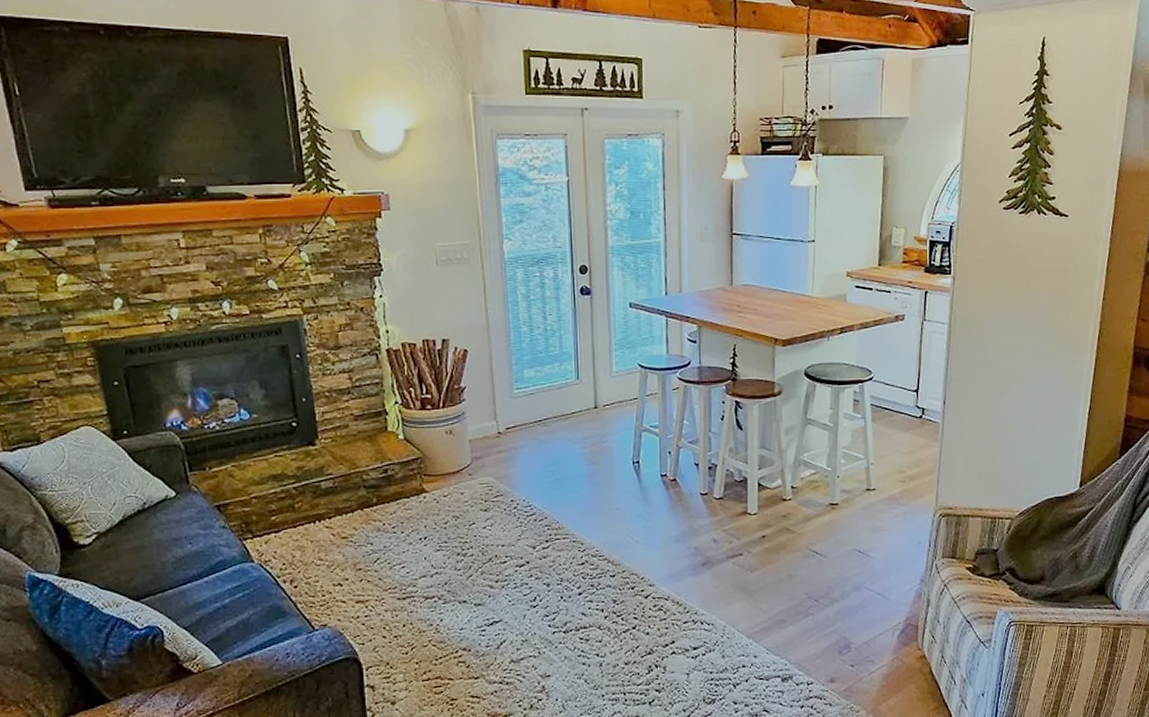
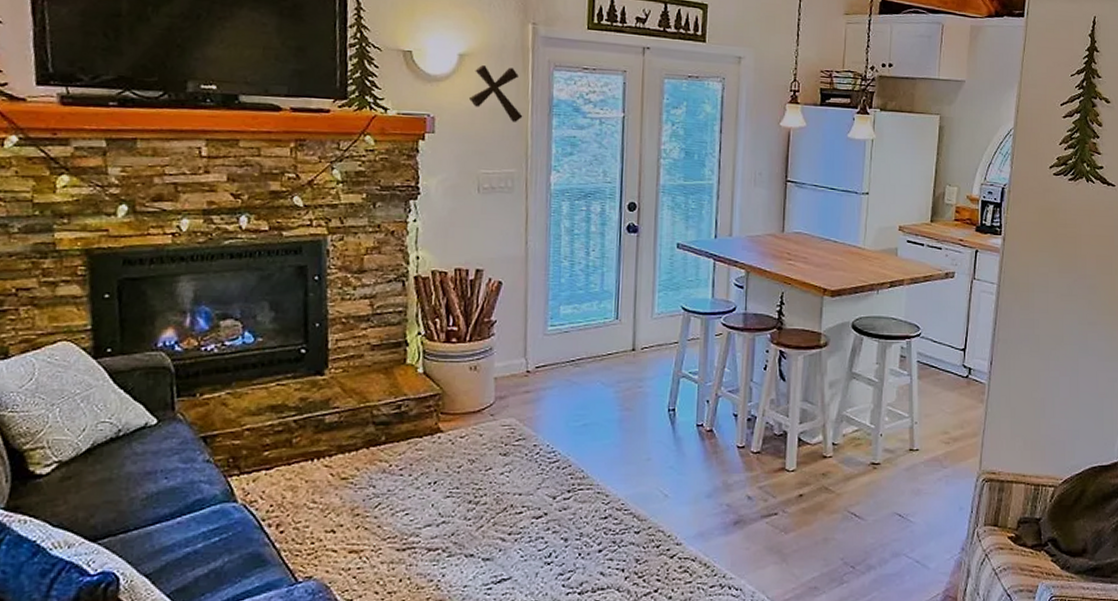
decorative cross: none [418,139,472,194] -> present [468,65,523,122]

